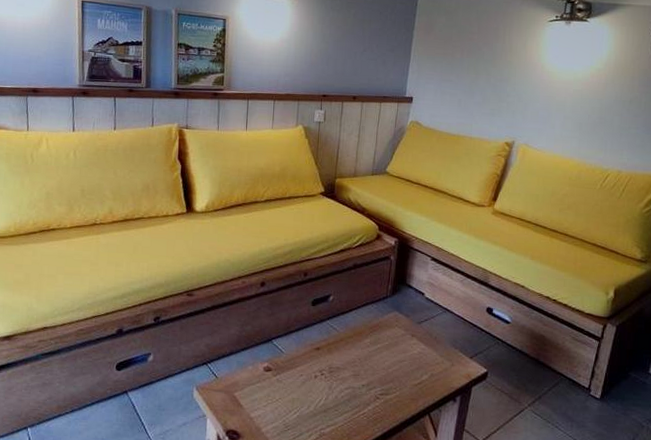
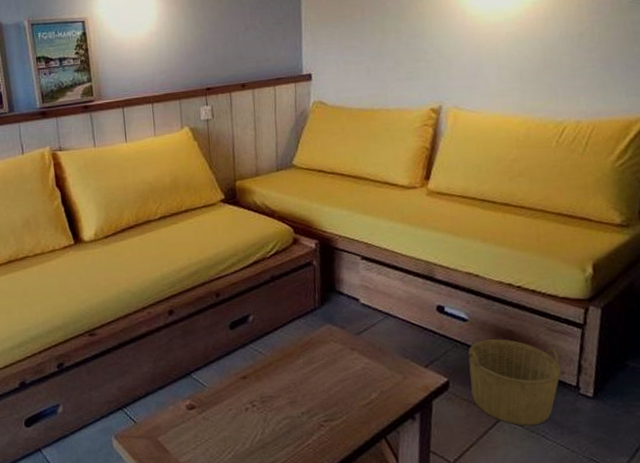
basket: none [505,341,578,417] -> present [468,339,561,426]

